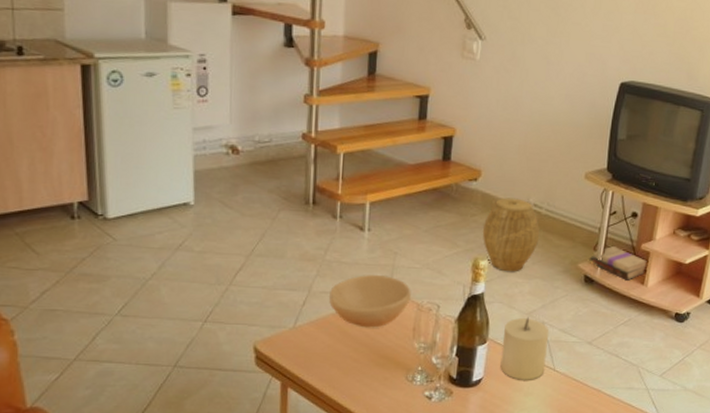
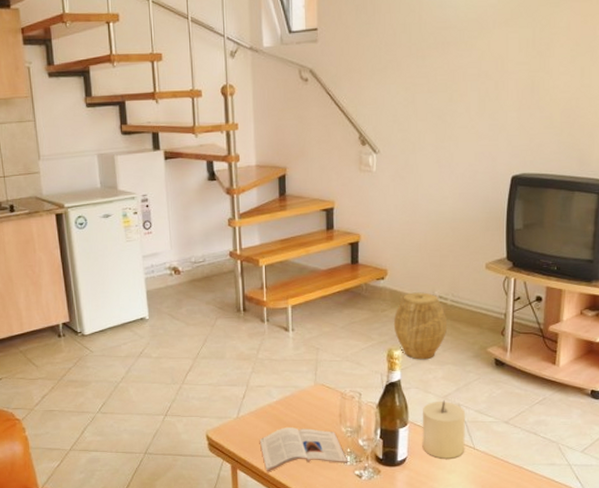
magazine: none [318,341,418,392] -> present [260,427,348,472]
bowl: present [329,274,411,328] -> none [264,368,335,416]
books: present [589,246,647,281] -> none [498,330,557,362]

